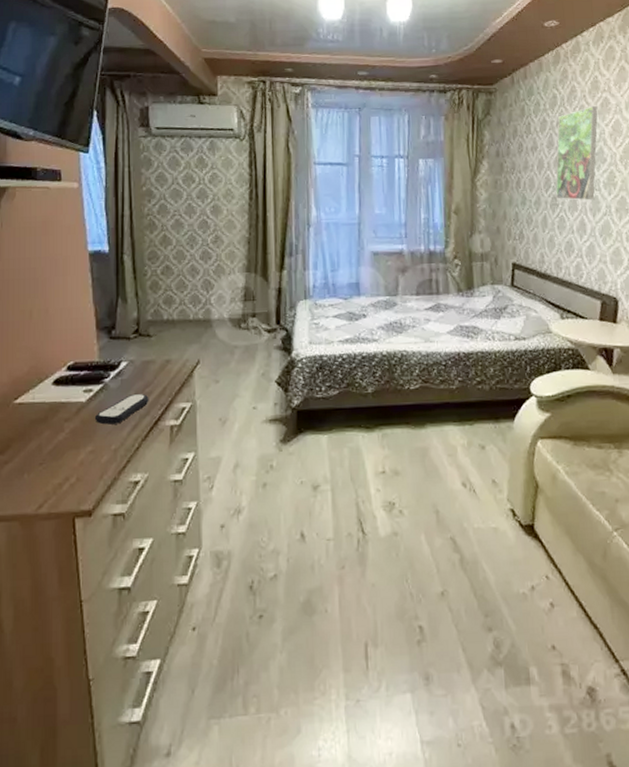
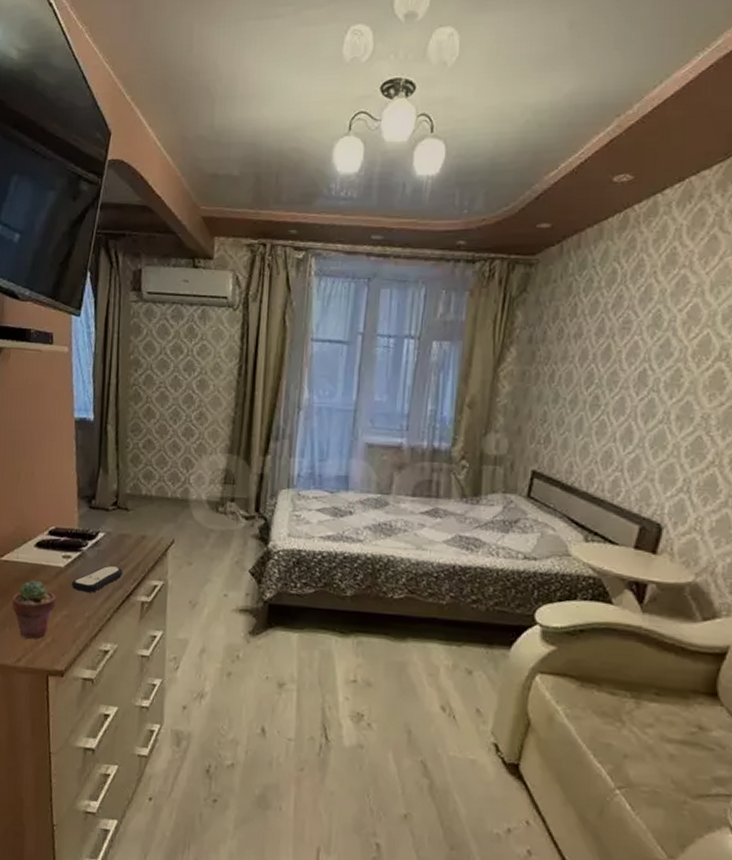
potted succulent: none [29,419,79,482] -> present [11,580,57,639]
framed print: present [555,105,598,201] -> none [597,284,671,404]

